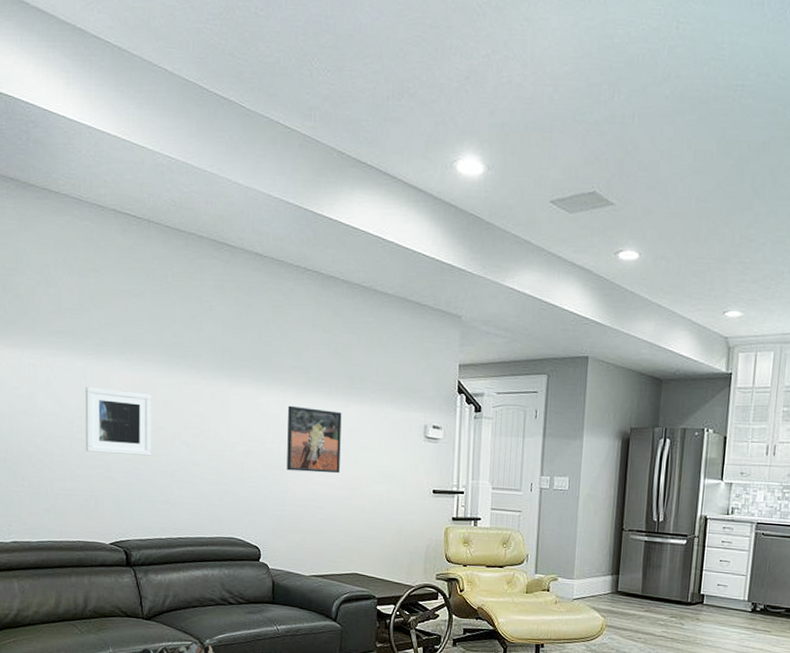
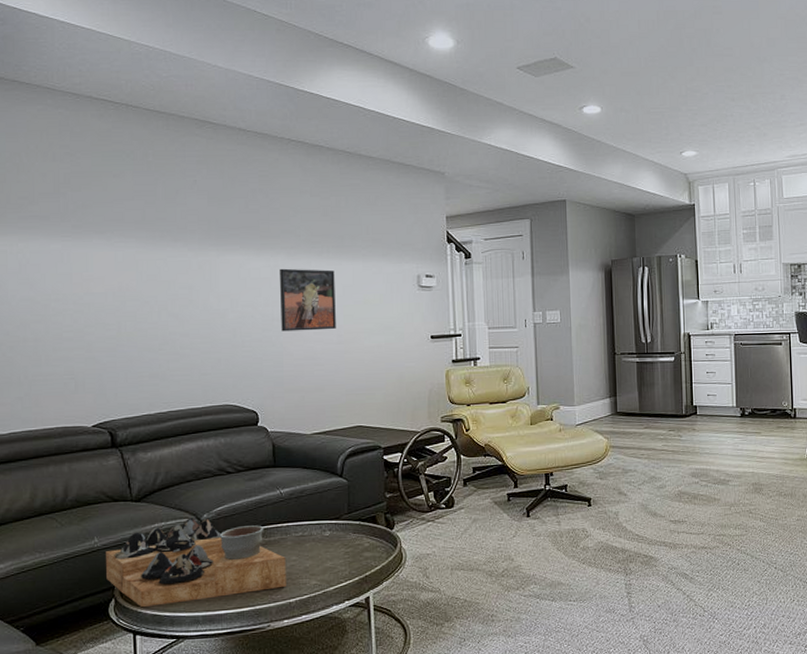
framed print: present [85,386,151,456] -> none [62,268,136,334]

